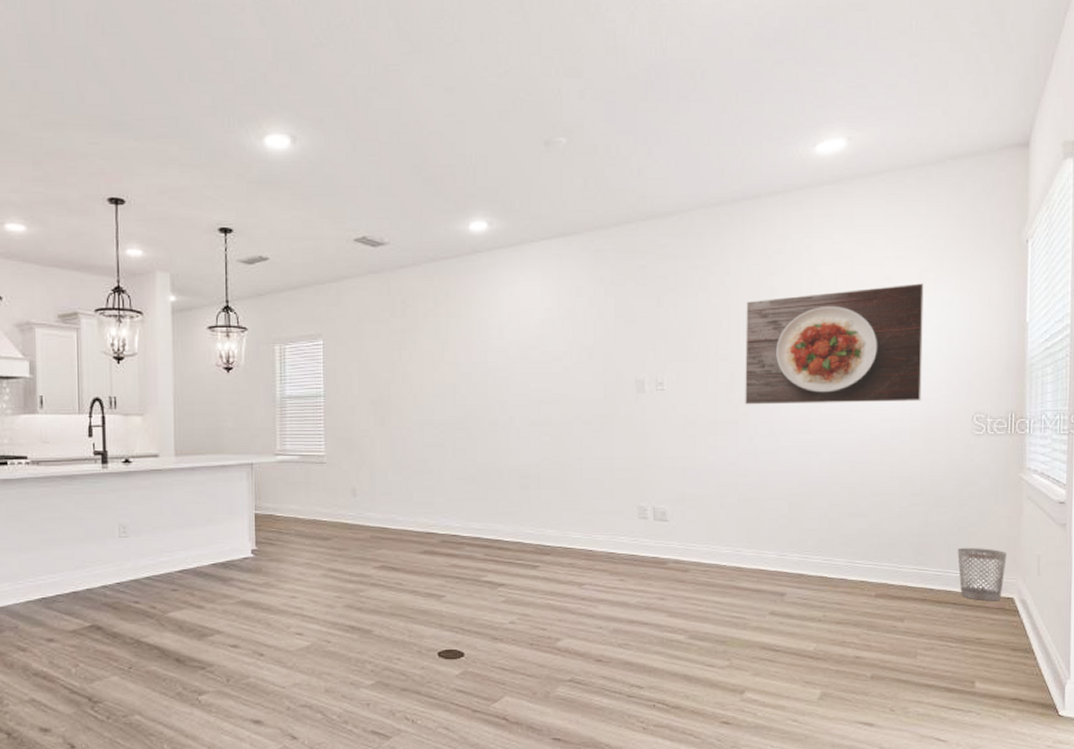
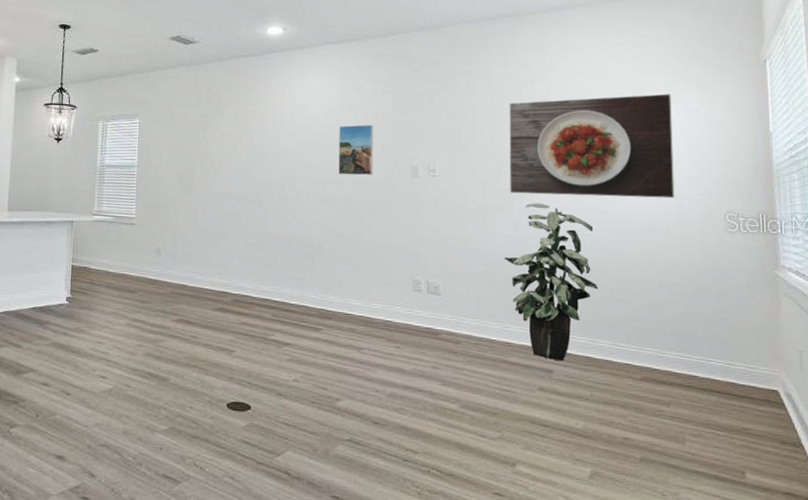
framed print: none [555,333,595,394] -> present [338,124,374,176]
indoor plant: none [736,414,836,583] -> present [503,203,599,362]
wastebasket: present [957,547,1007,602] -> none [719,337,769,393]

